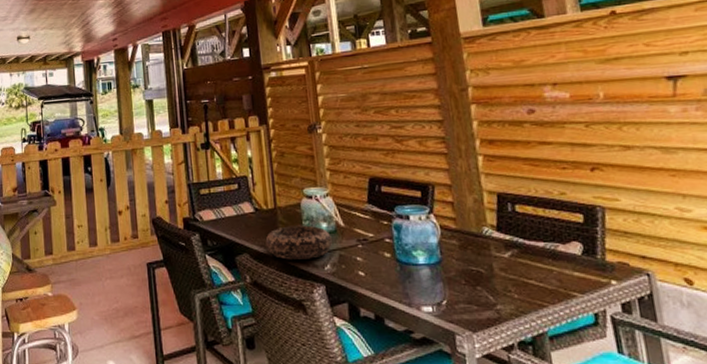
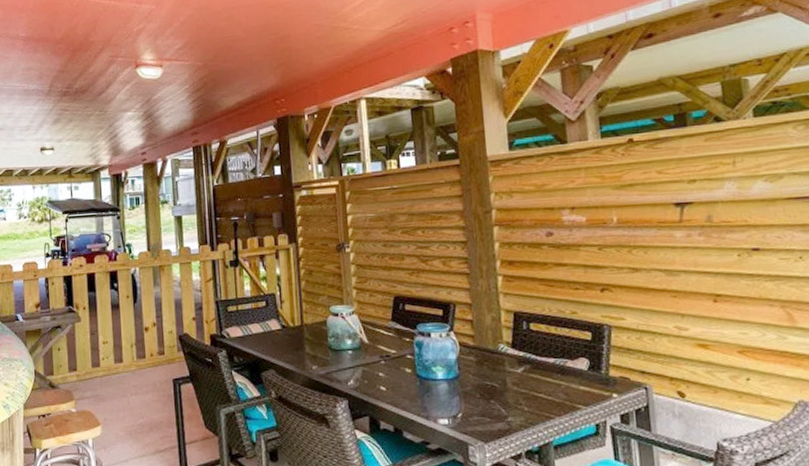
decorative bowl: present [265,225,332,260] -> none [291,342,356,376]

